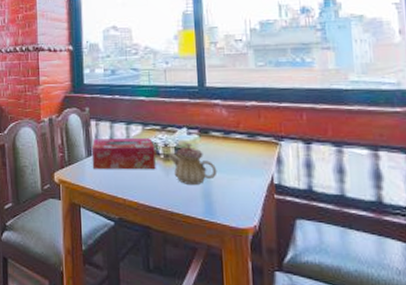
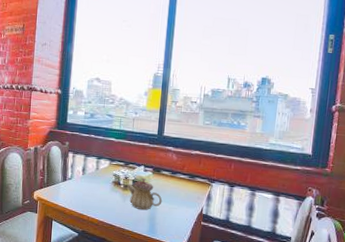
tissue box: present [92,138,156,170] -> none [66,168,118,196]

